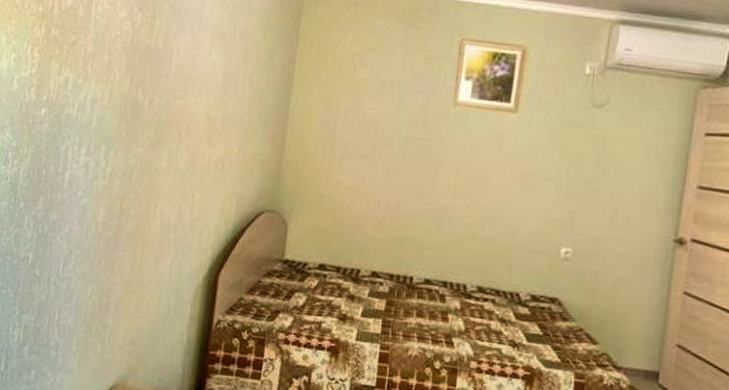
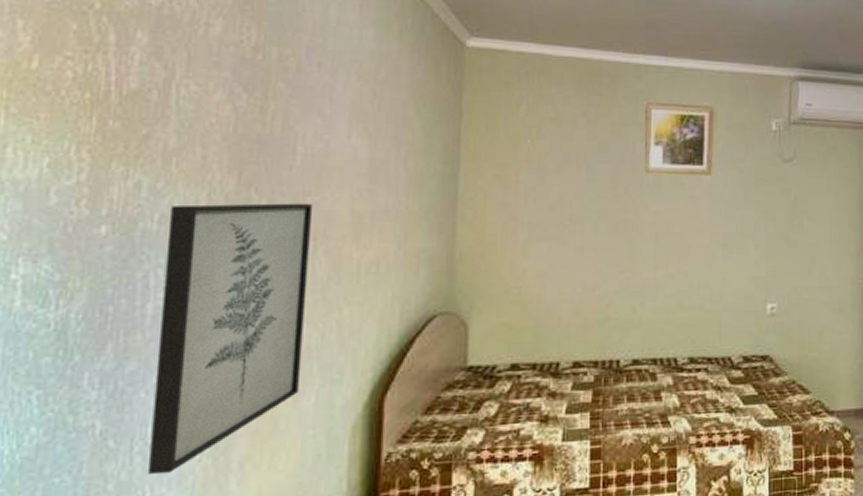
wall art: none [57,98,181,302] -> present [147,203,313,474]

